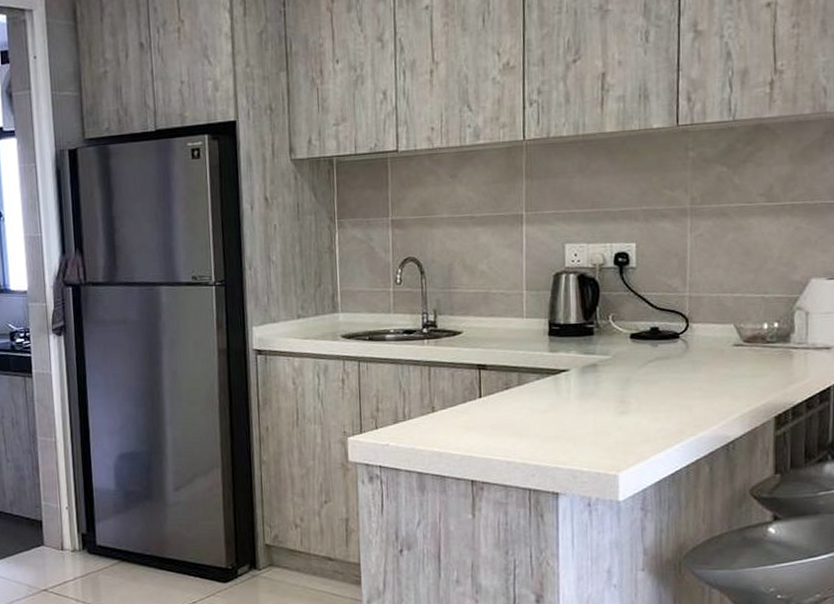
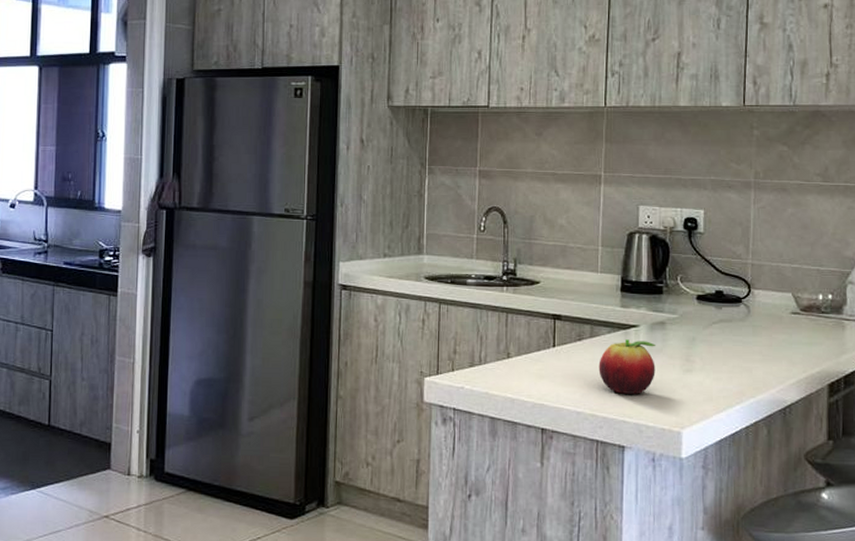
fruit: none [528,385,589,441] -> present [598,339,657,394]

